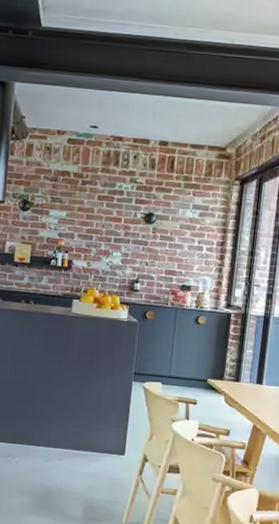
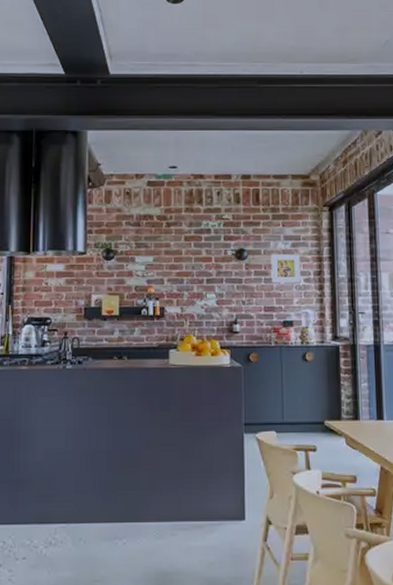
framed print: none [175,221,206,252] -> present [271,254,301,283]

